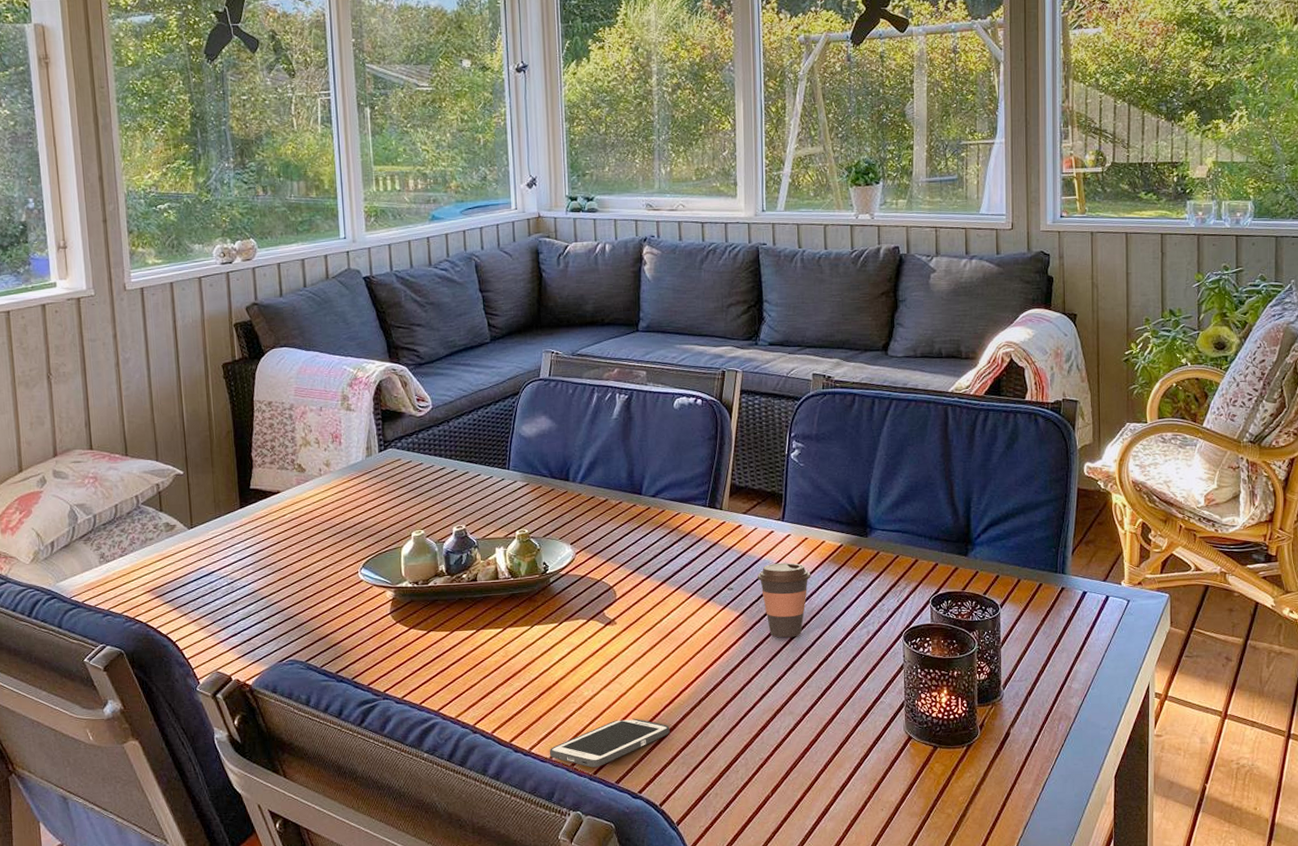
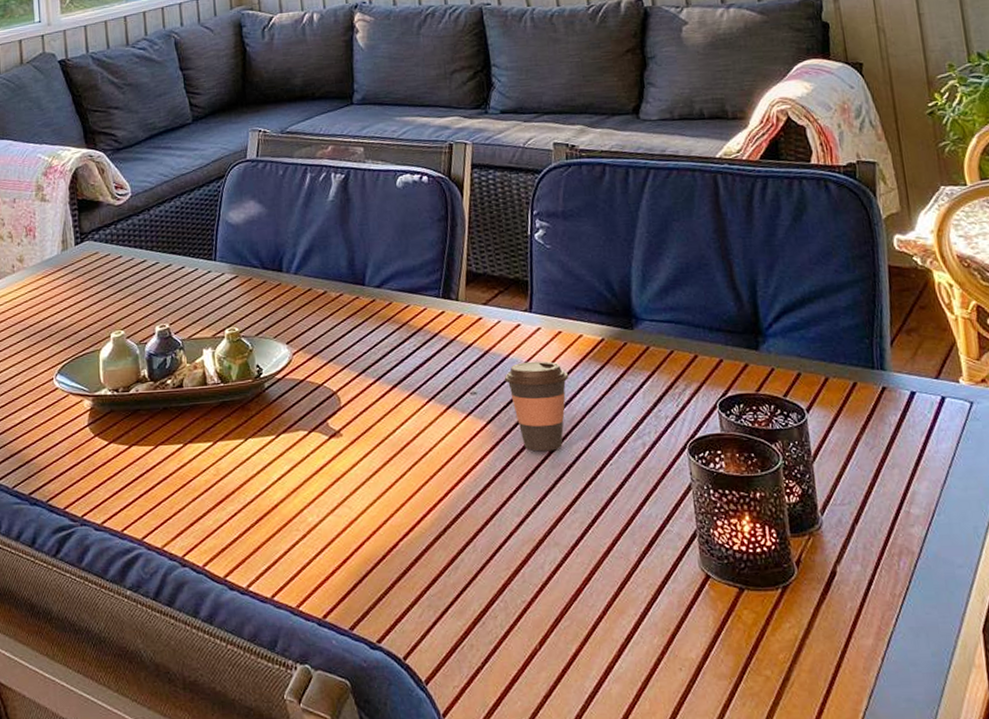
cell phone: present [549,718,670,768] -> none [269,549,411,610]

